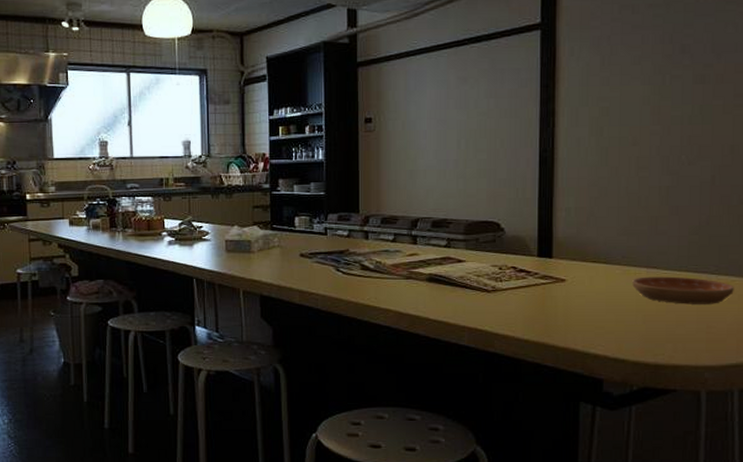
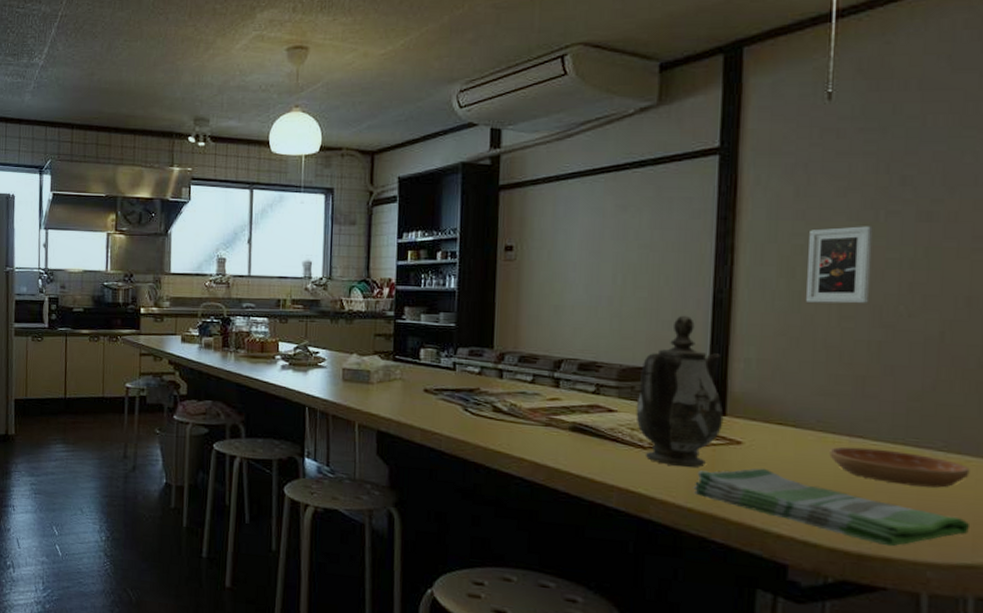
teapot: none [481,173,551,305] -> present [636,315,724,468]
dish towel: none [528,300,735,356] -> present [693,468,971,547]
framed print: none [612,89,661,157] -> present [806,226,873,304]

